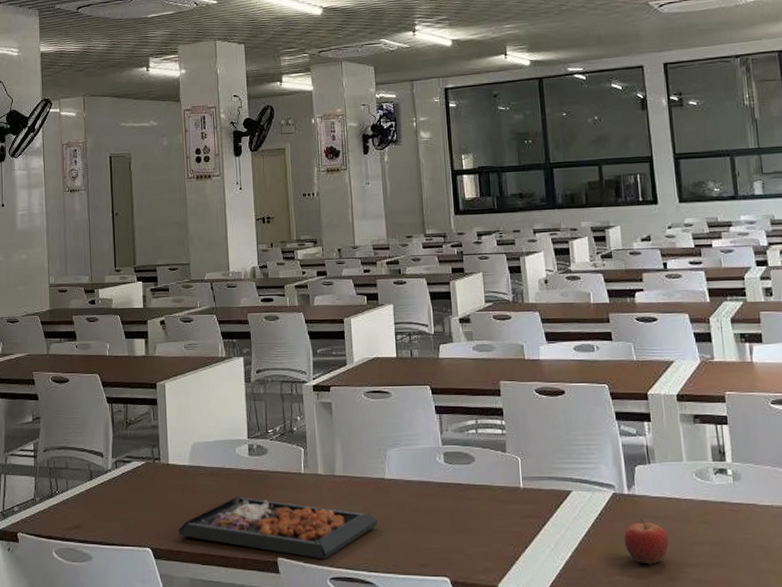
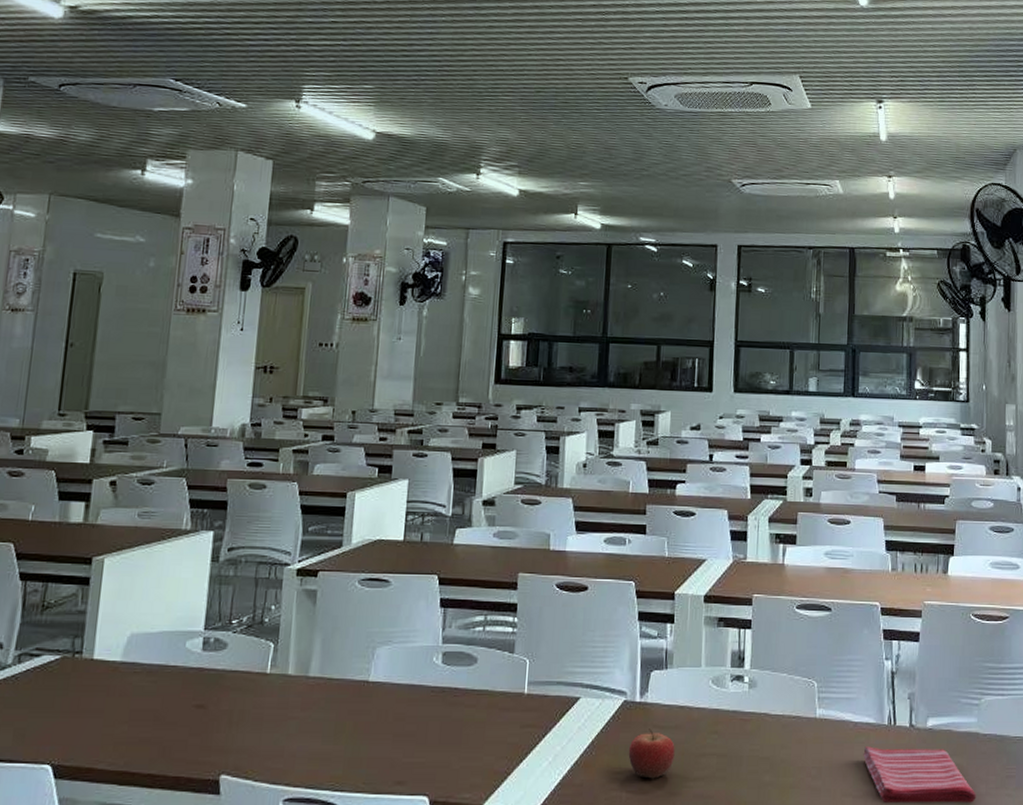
food tray: present [178,496,378,560] -> none [92,700,353,777]

